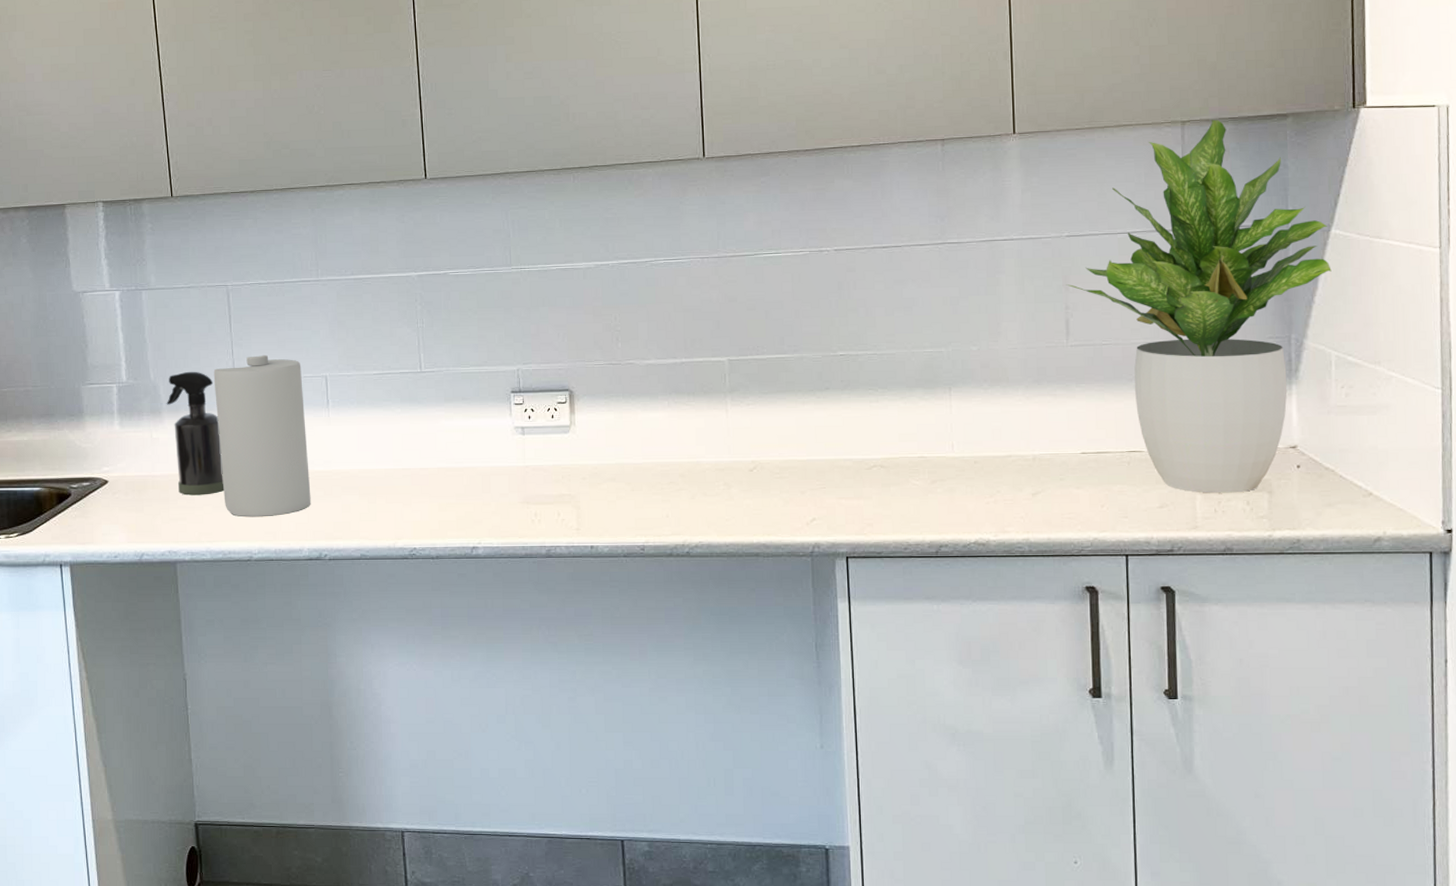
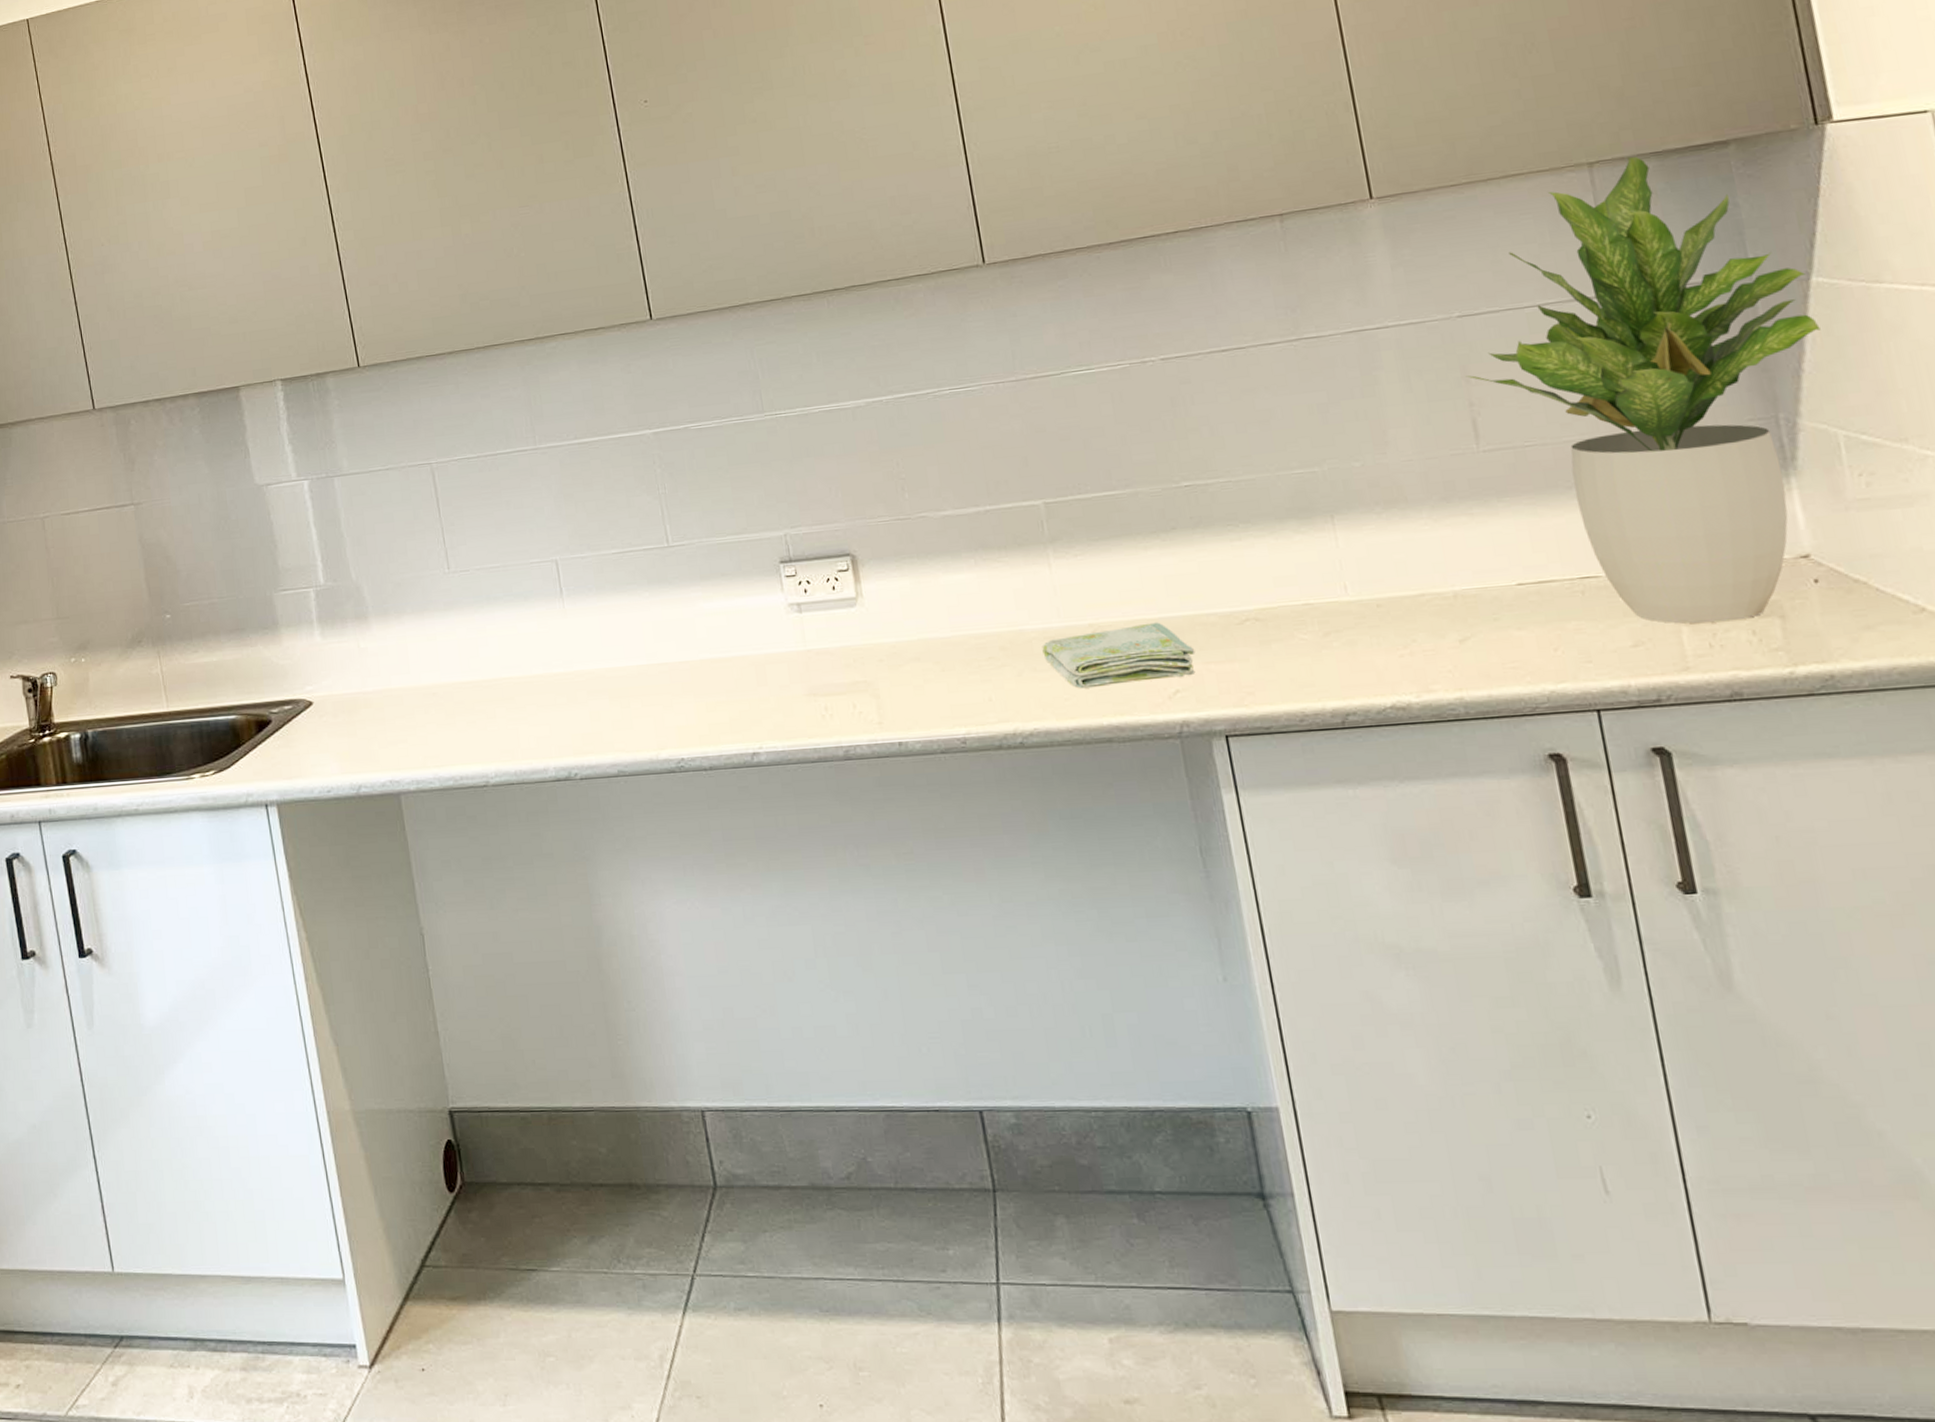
spray bottle: present [166,371,225,496] -> none [372,566,449,713]
paper towel holder: present [213,354,311,518] -> none [424,540,553,735]
towel: none [713,463,832,512] -> present [1042,622,1196,689]

